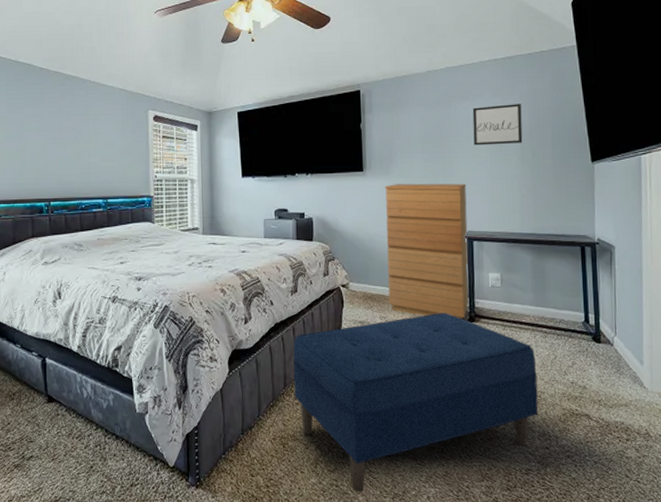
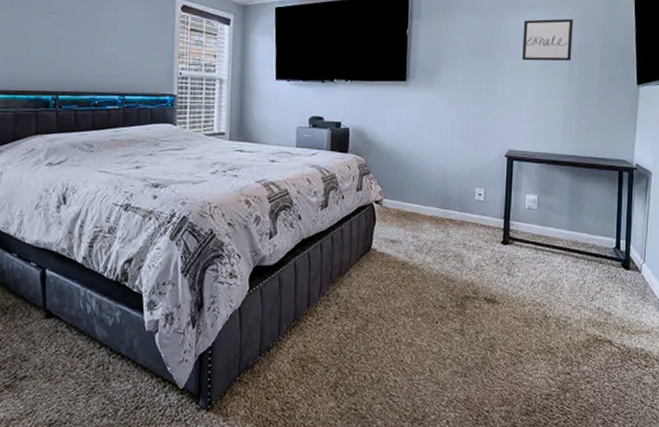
bench: present [293,313,539,493] -> none [318,234,566,417]
dresser: present [384,183,469,319] -> none [422,96,512,241]

